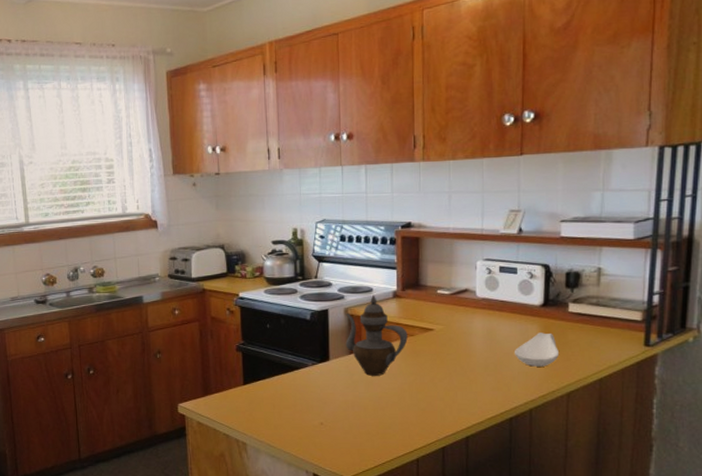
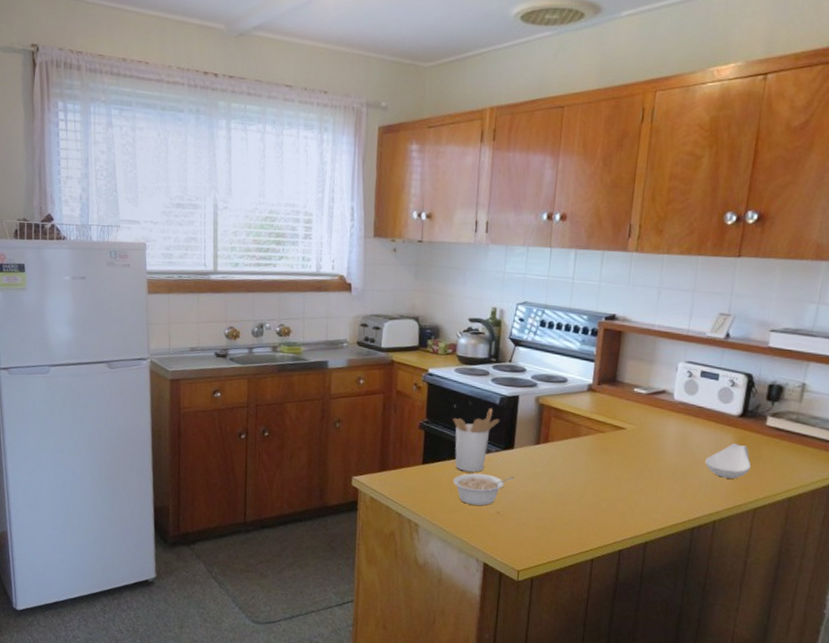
utensil holder: none [268,324,313,388] -> present [453,408,500,473]
legume: none [275,388,333,418] -> present [453,473,515,506]
teapot: present [345,294,408,376] -> none [532,385,598,470]

